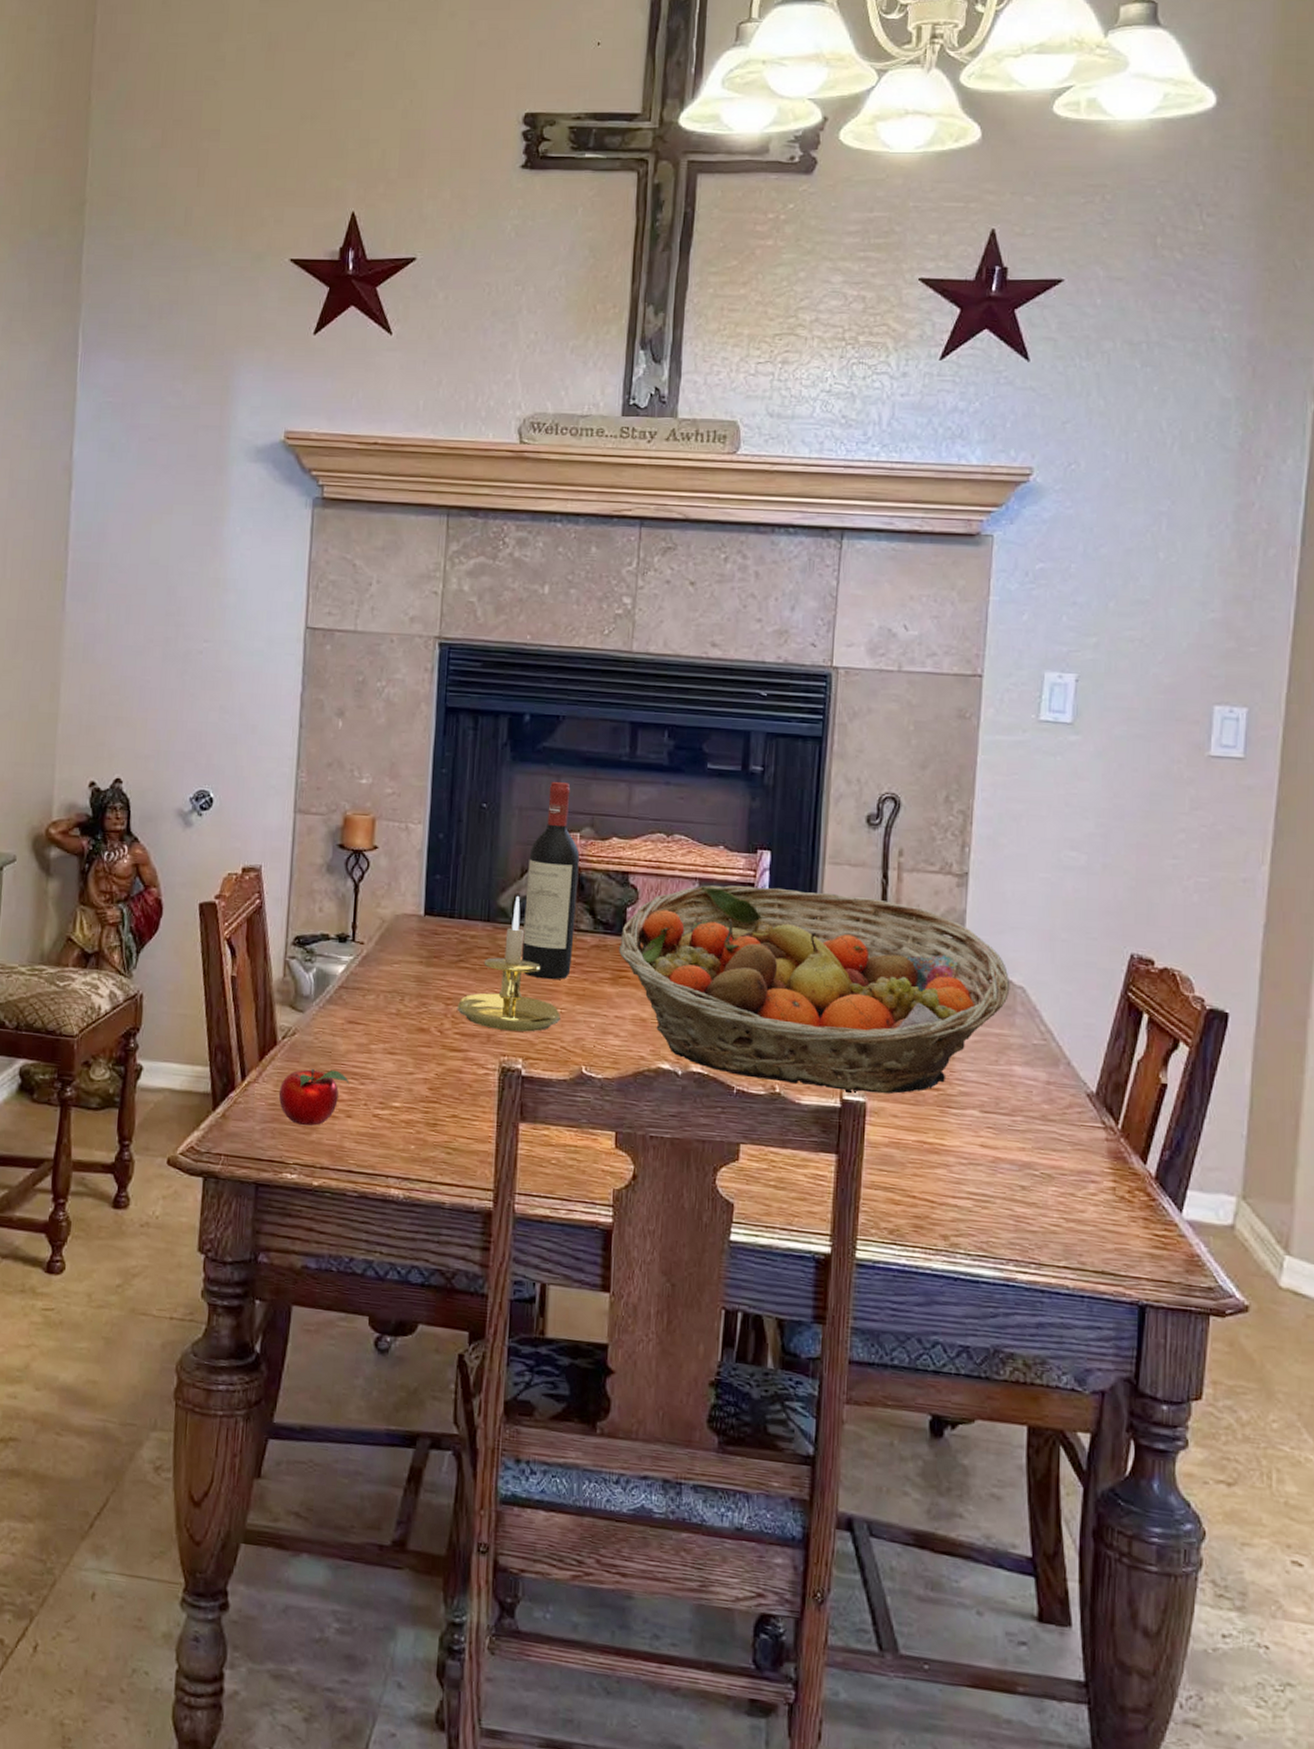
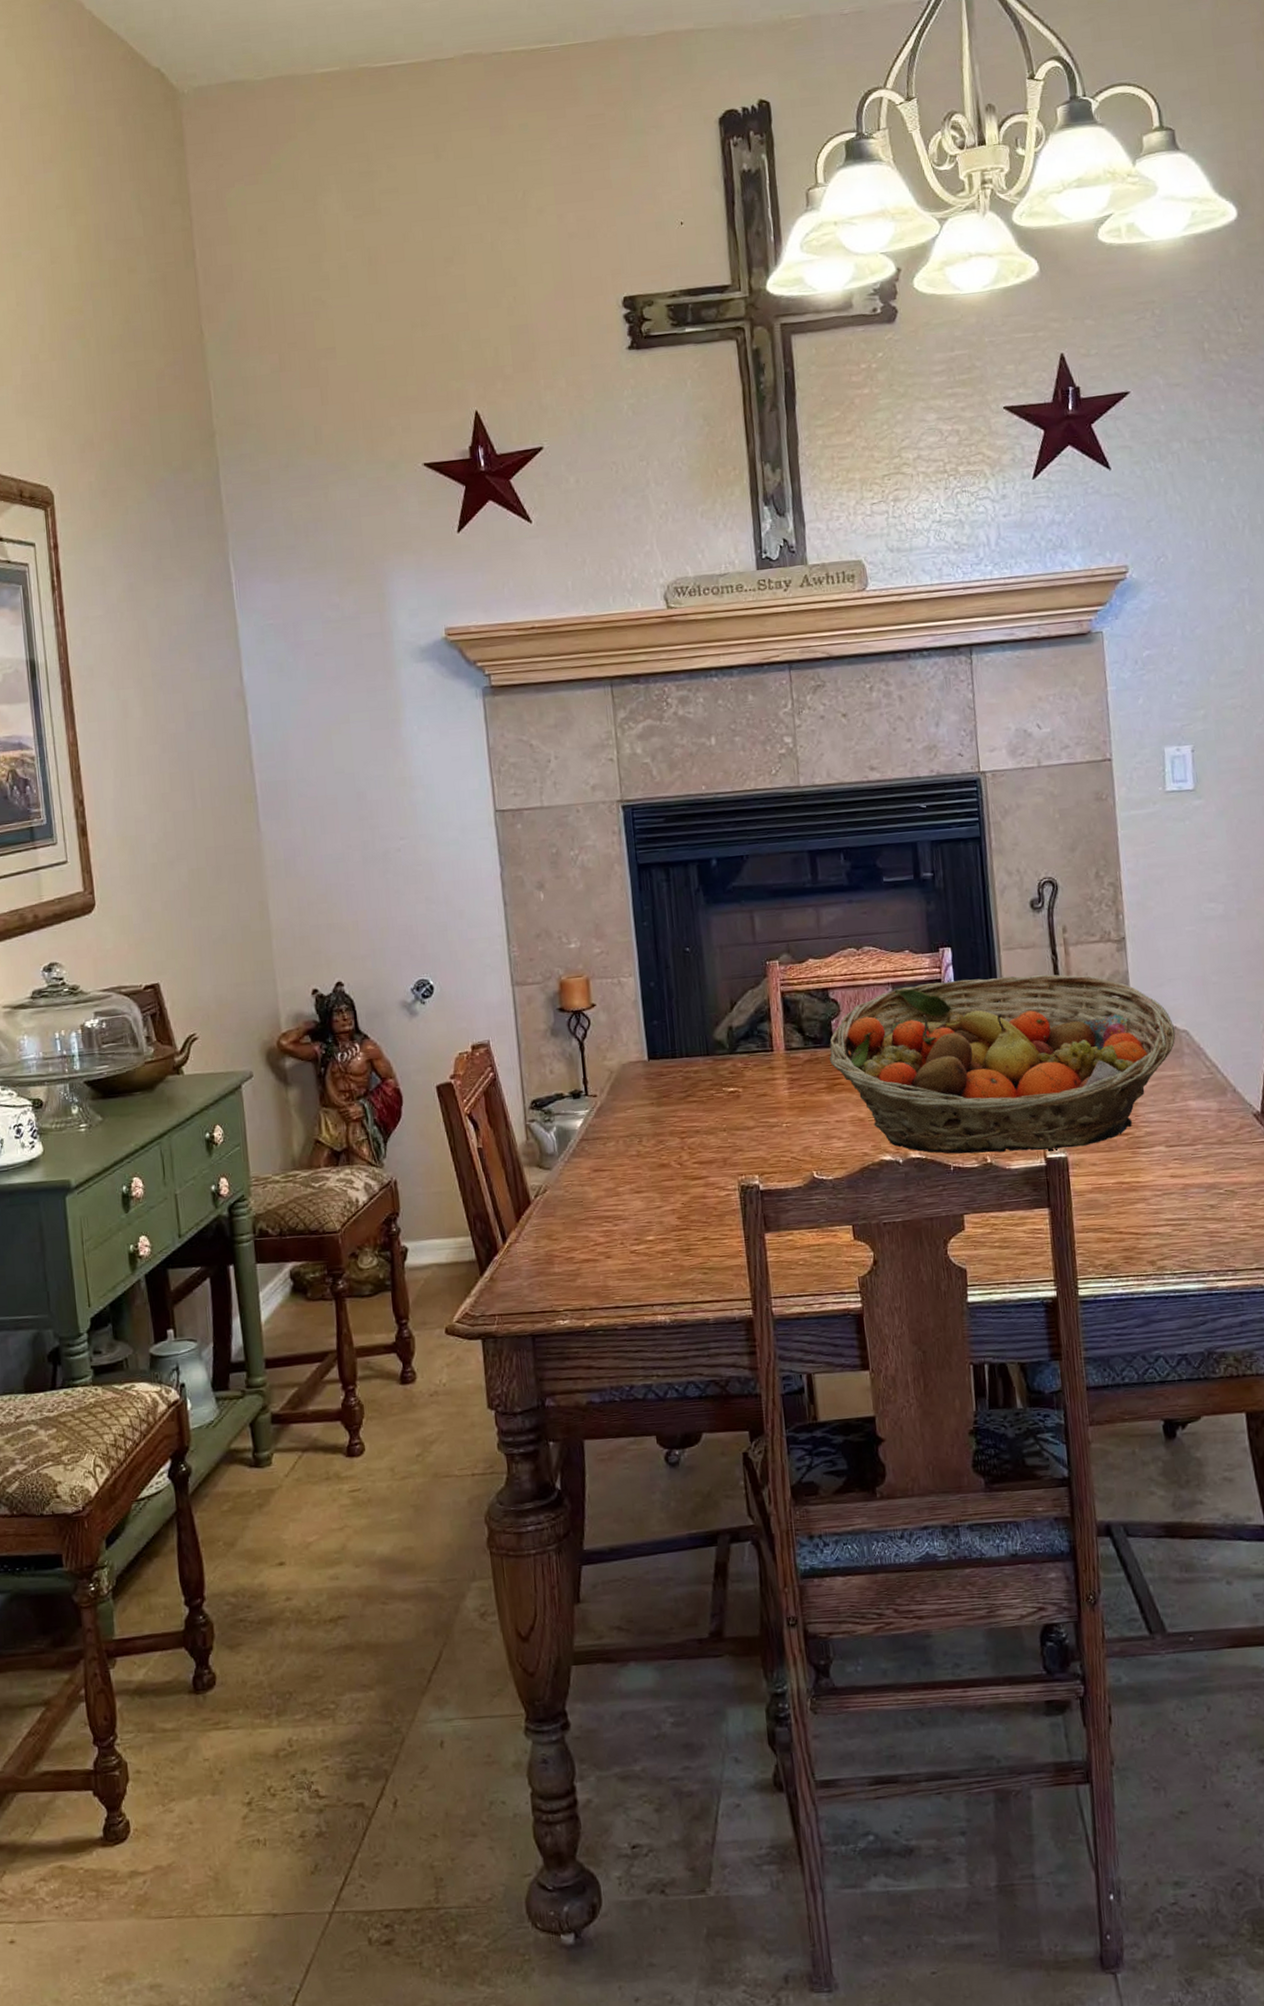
apple: present [278,1068,350,1126] -> none [539,1217,604,1274]
candle holder: present [456,896,562,1032] -> none [691,1028,788,1153]
wine bottle: present [522,781,580,980] -> none [735,916,790,1099]

